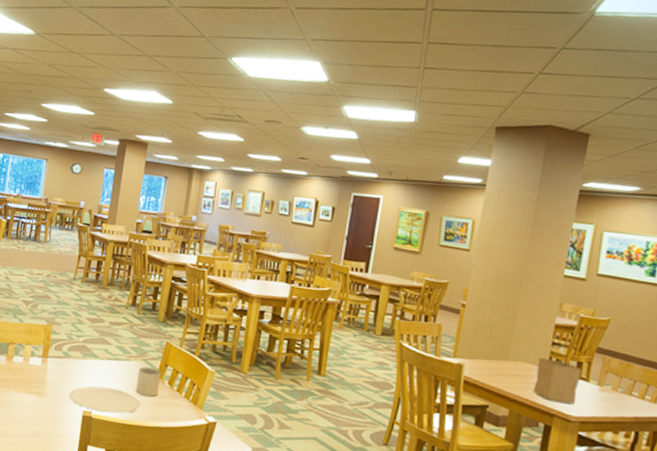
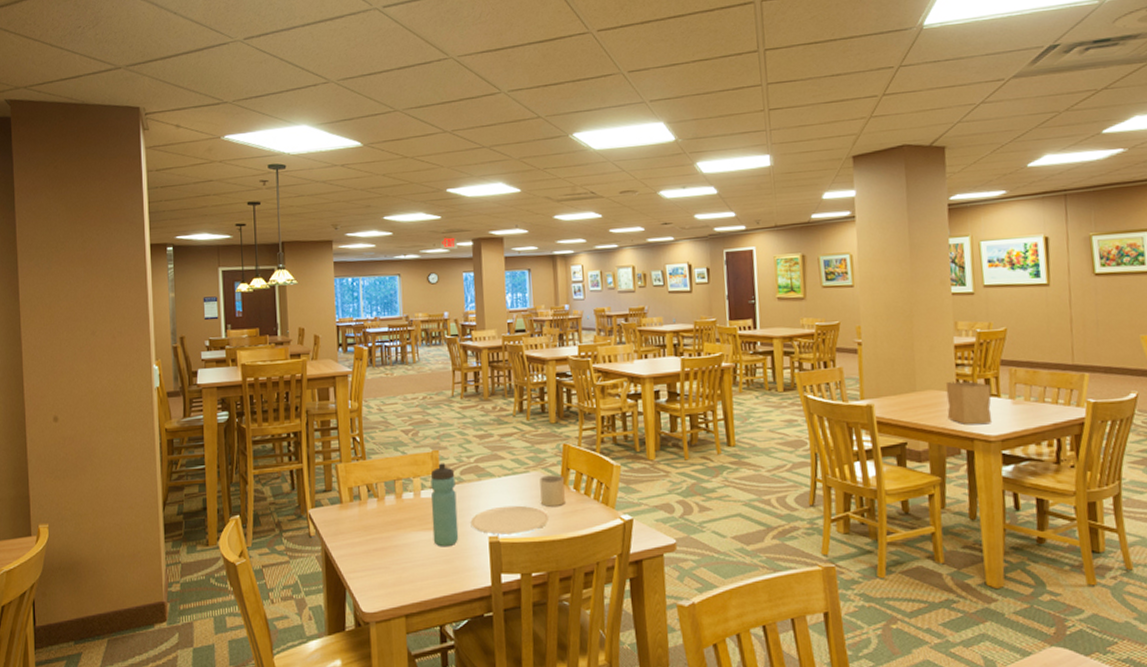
water bottle: none [33,336,63,412] -> present [430,463,459,547]

